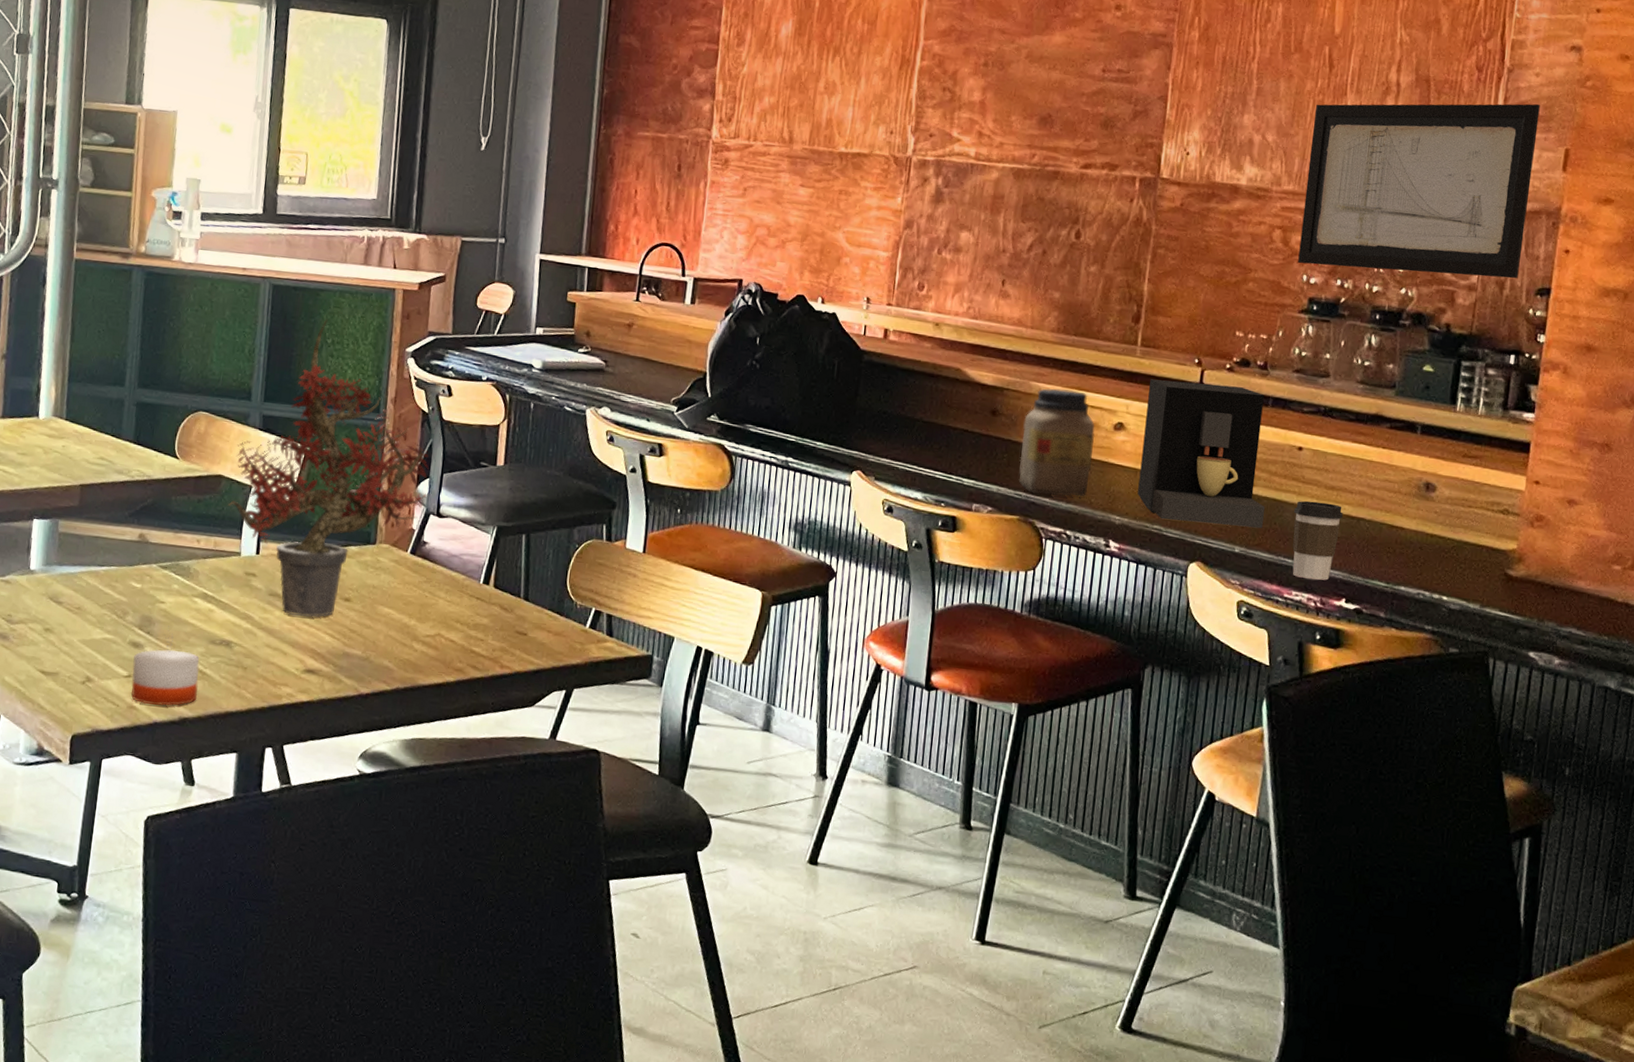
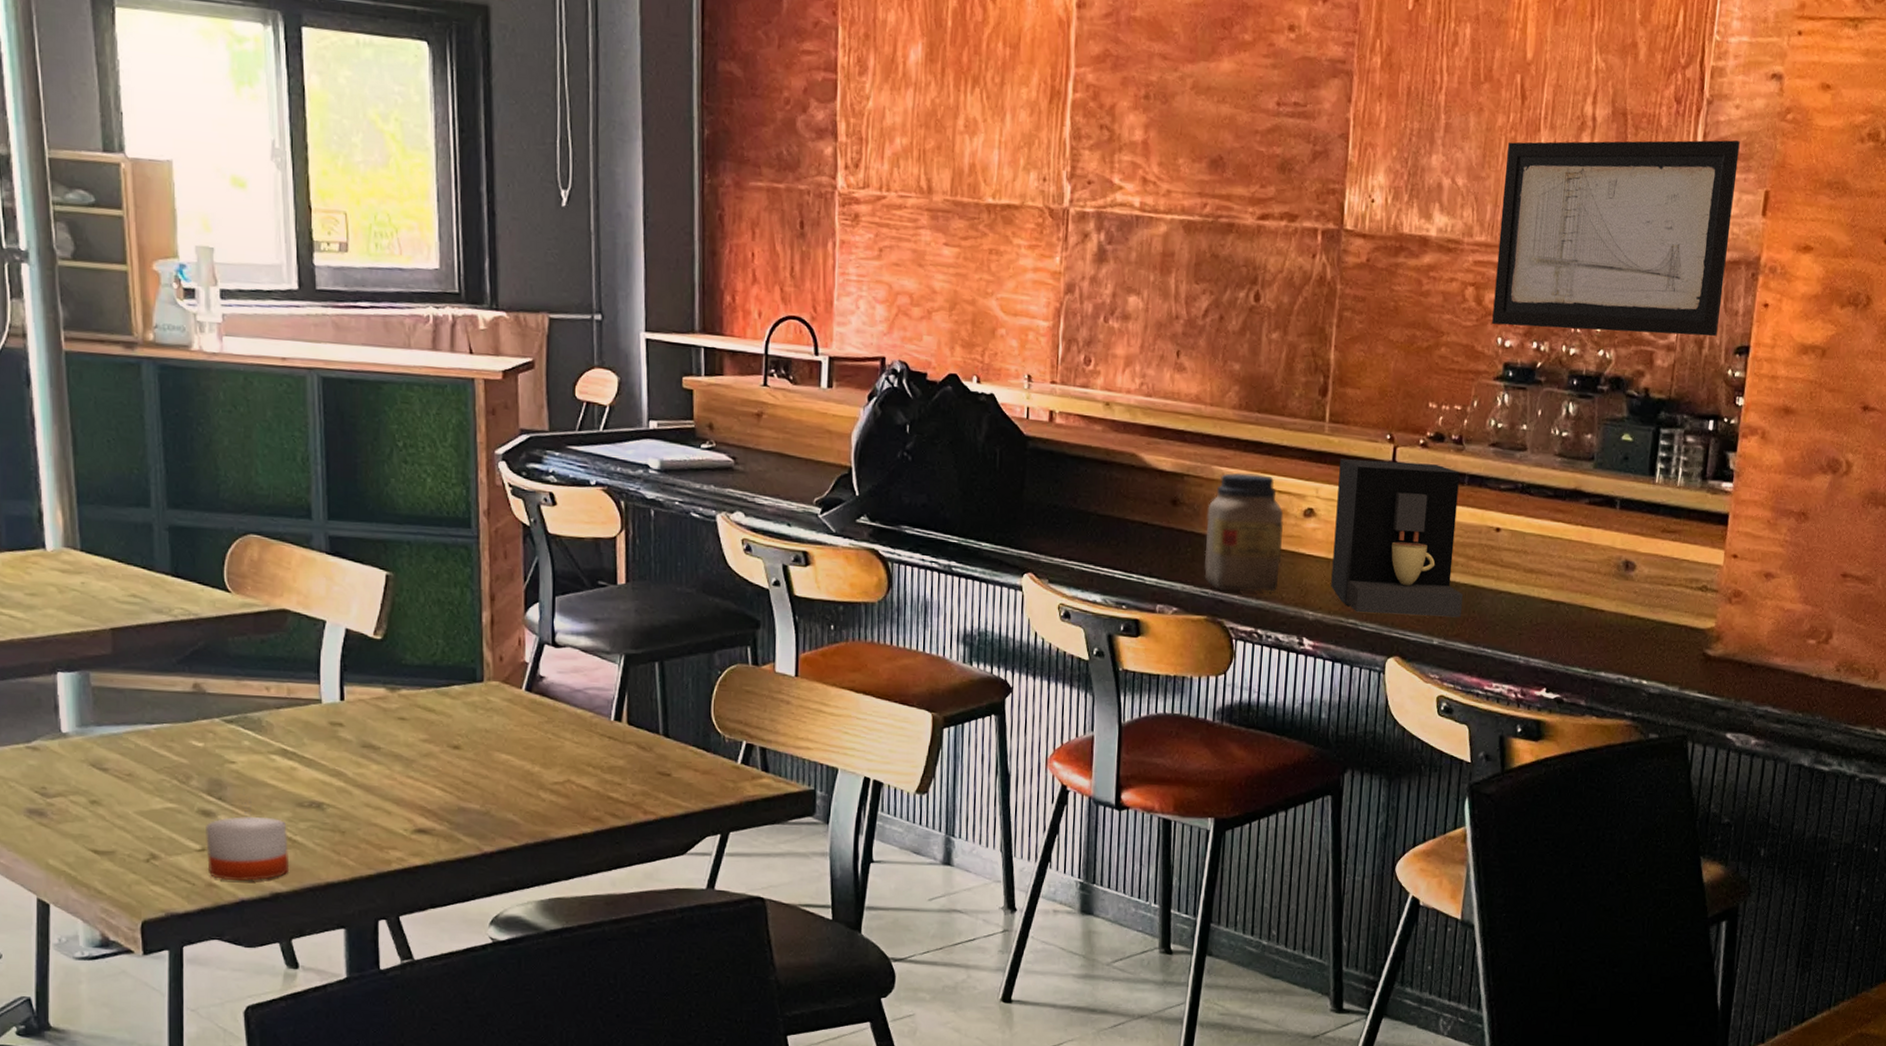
potted plant: present [227,319,429,617] -> none [298,418,538,769]
coffee cup: present [1292,500,1343,581] -> none [1492,585,1542,670]

